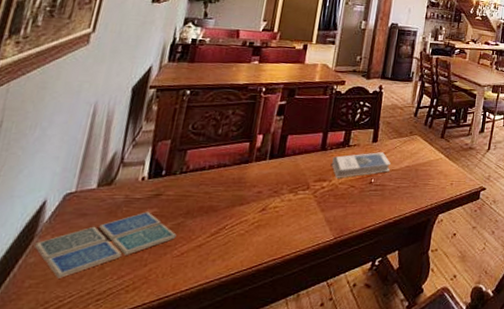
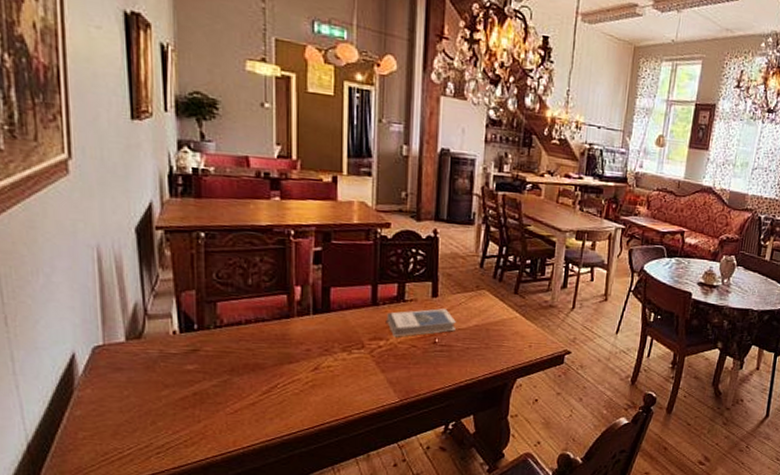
drink coaster: present [35,211,177,278] -> none [77,367,225,431]

